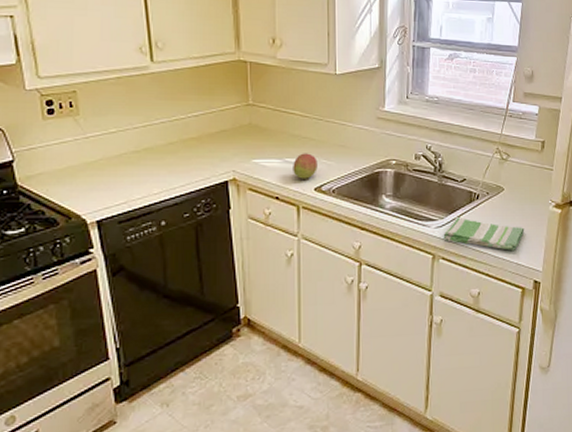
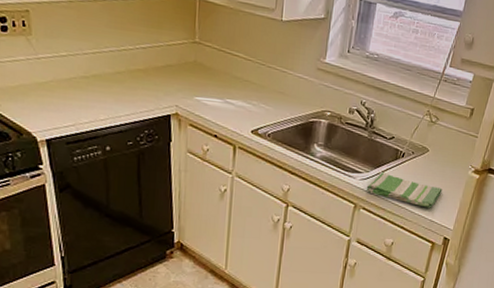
fruit: present [293,153,318,179] -> none [232,95,257,121]

